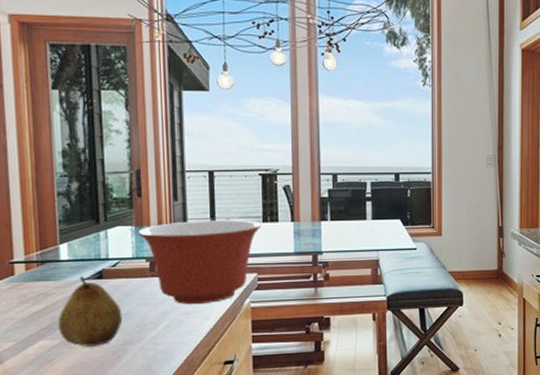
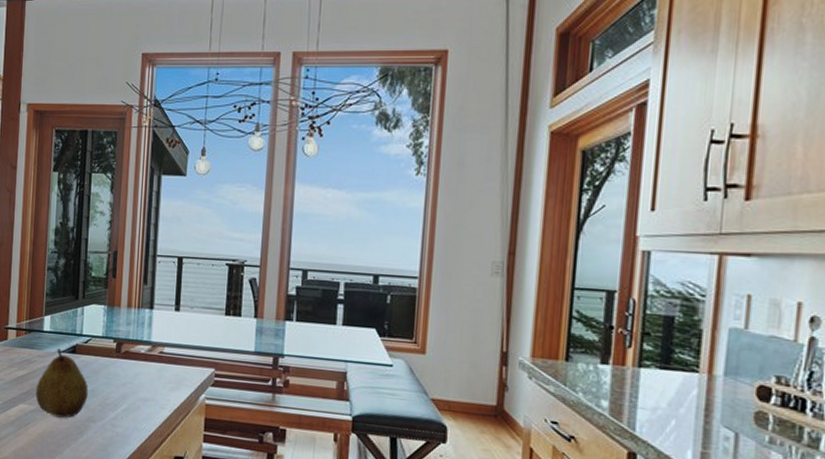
mixing bowl: present [137,220,261,305] -> none [109,306,224,393]

